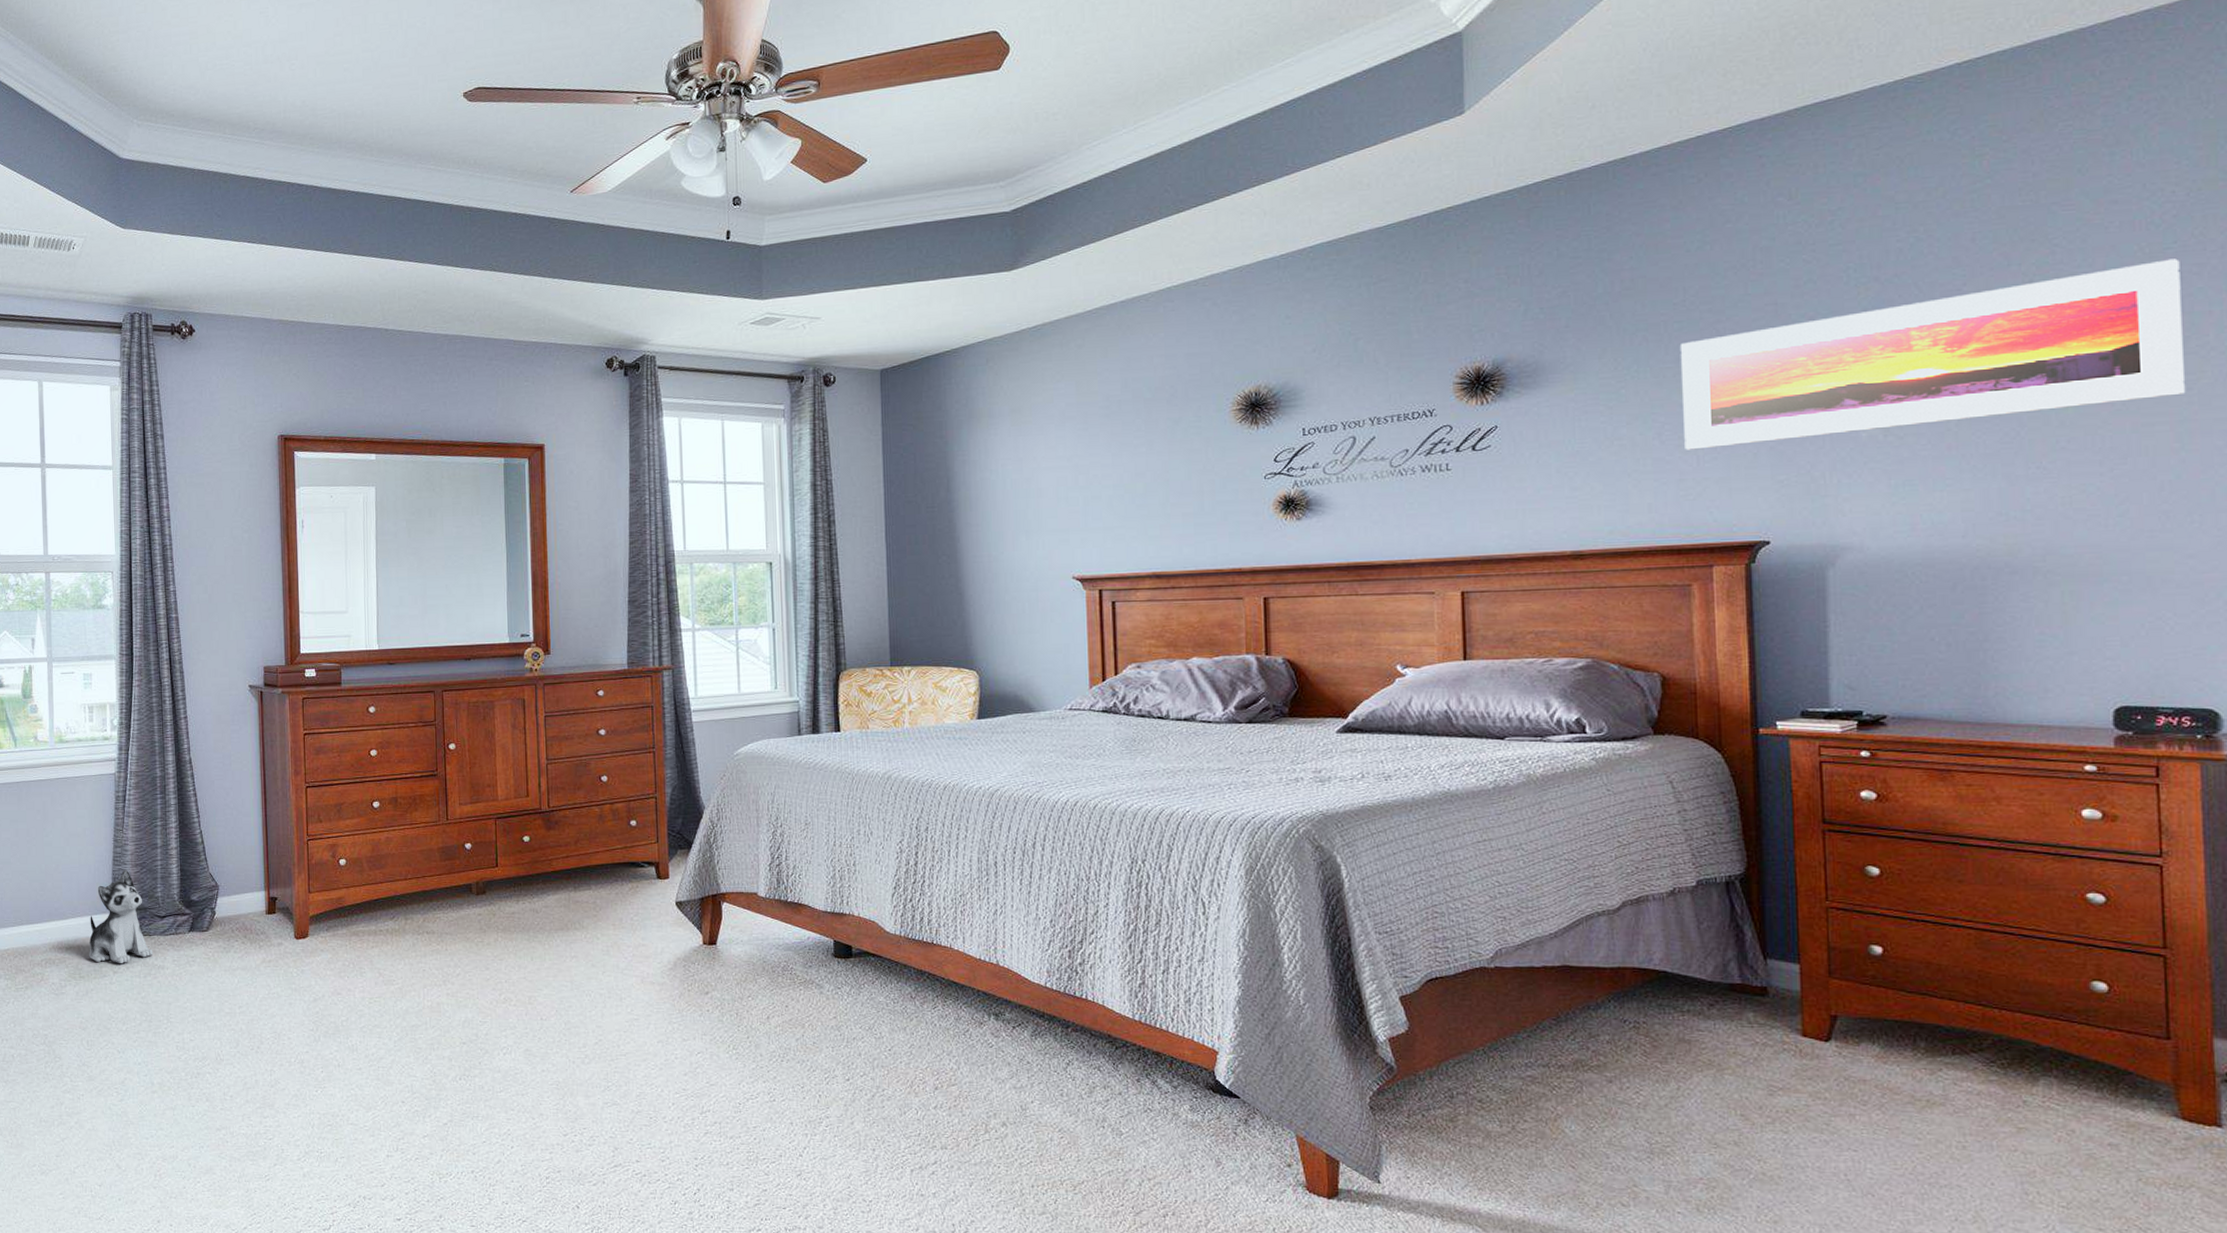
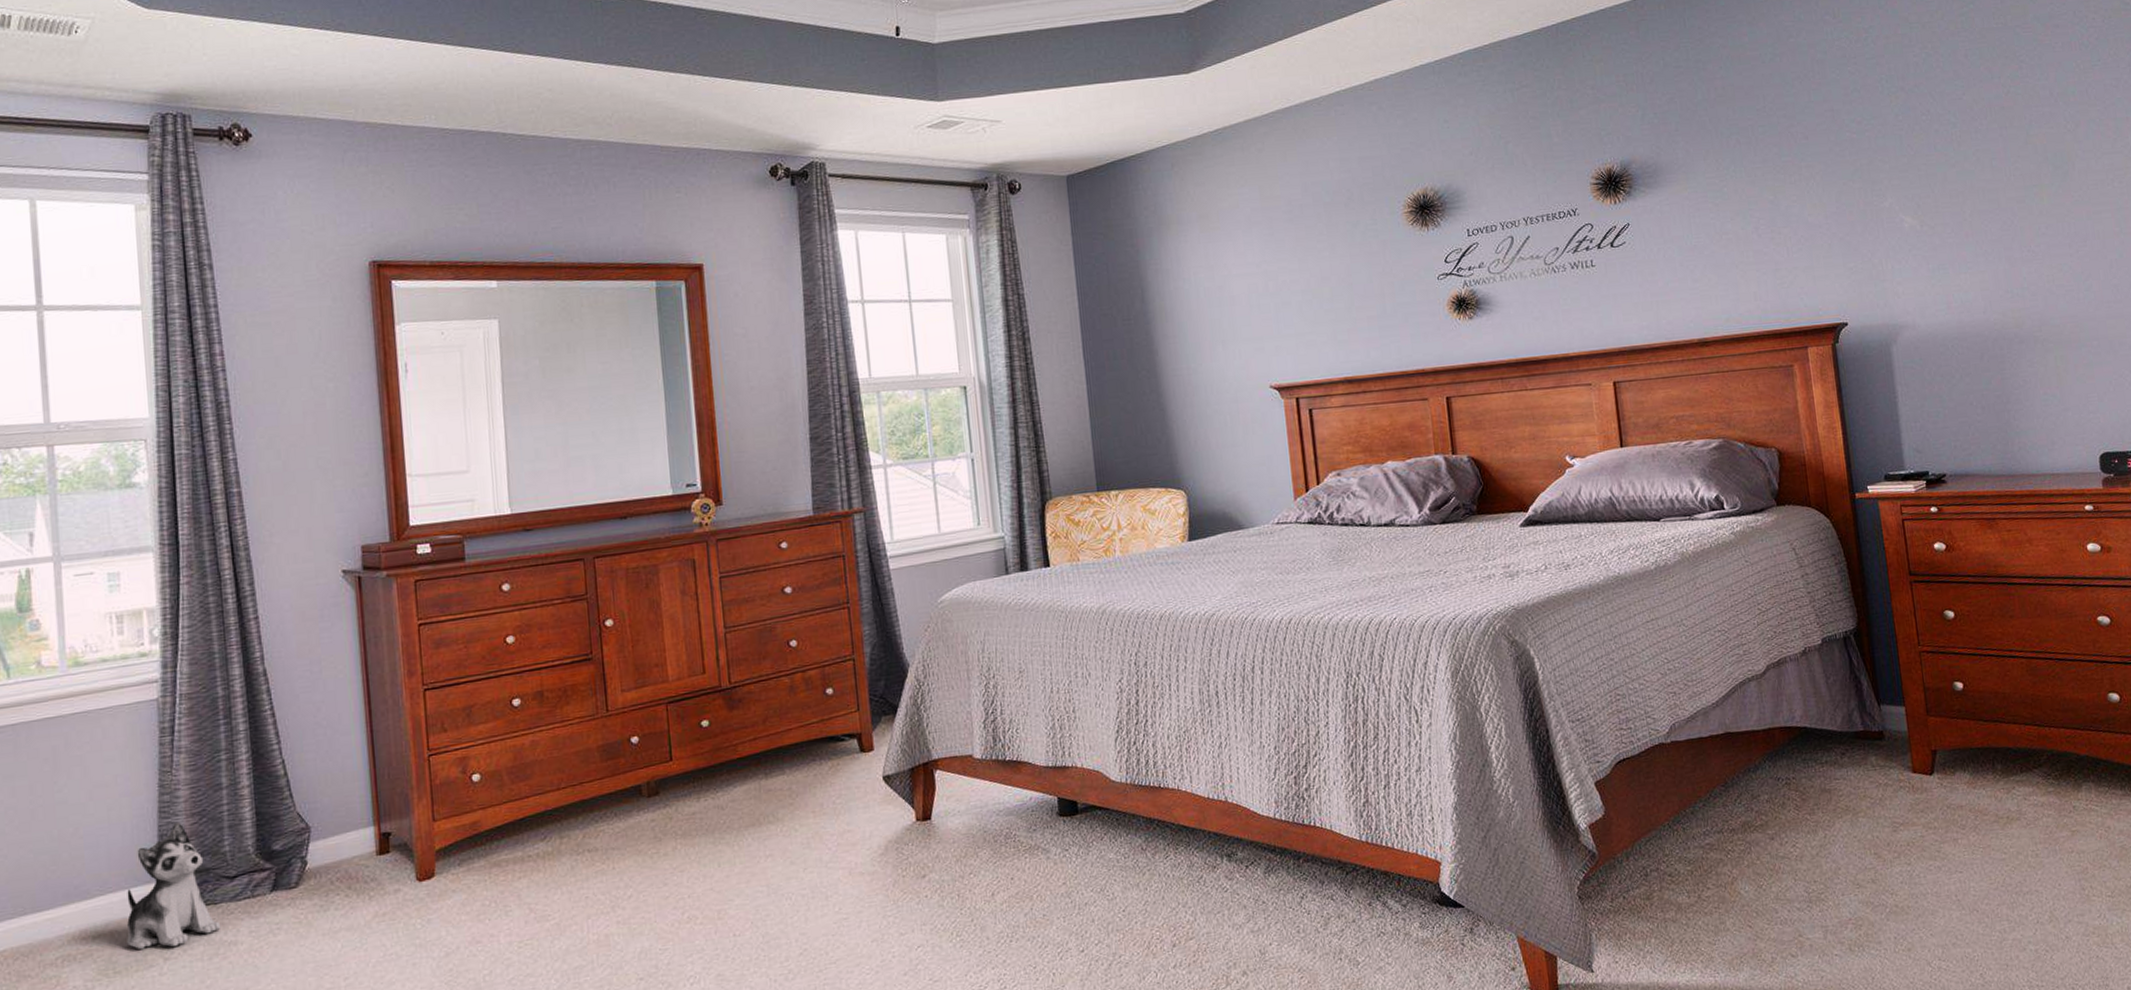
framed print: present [1679,259,2186,450] -> none [1764,74,2119,242]

